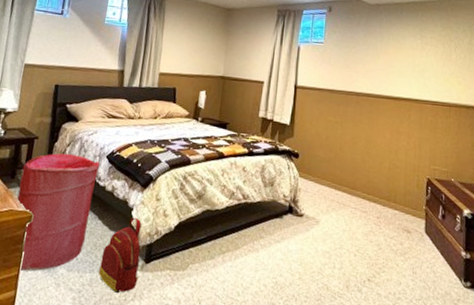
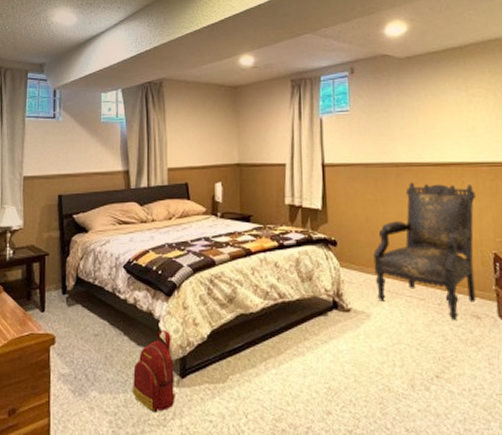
laundry hamper: present [17,153,101,272] -> none [37,267,118,397]
armchair: none [327,111,419,232] -> present [373,183,477,320]

